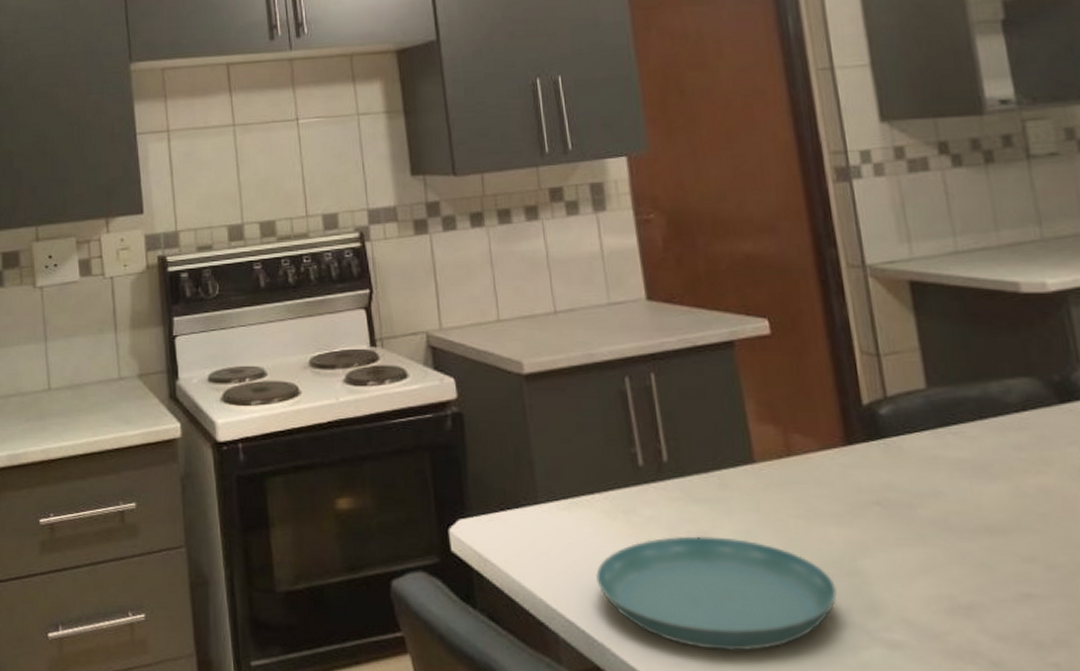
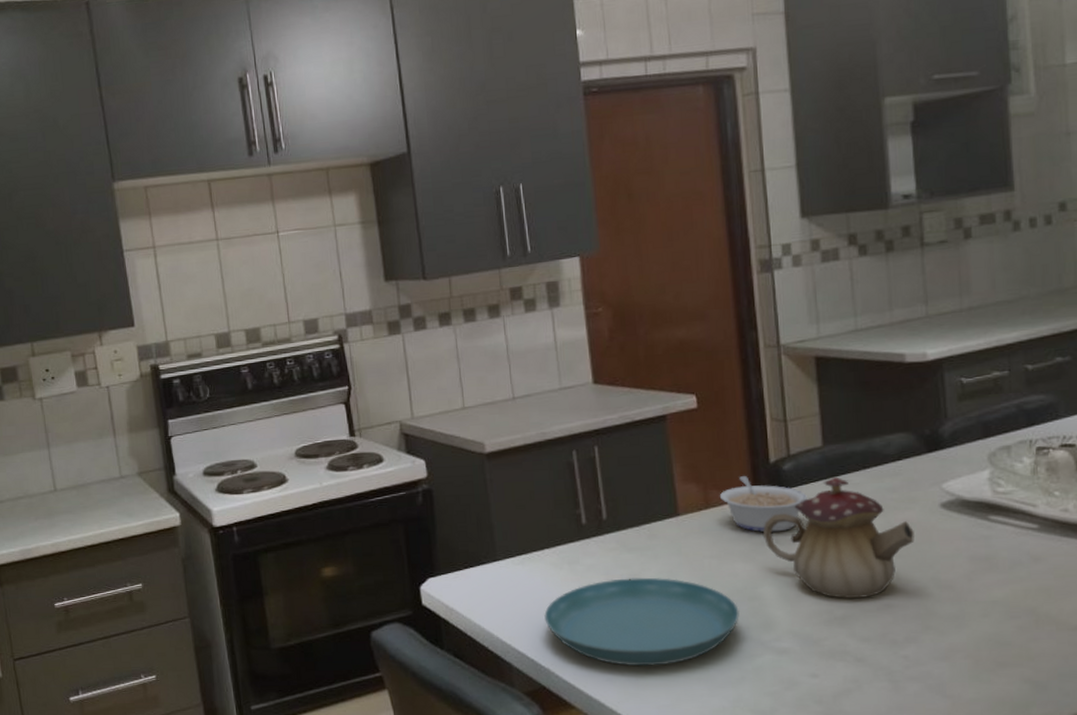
legume: none [803,419,912,491] -> present [719,476,807,532]
teapot: none [859,426,1054,583] -> present [762,476,915,598]

